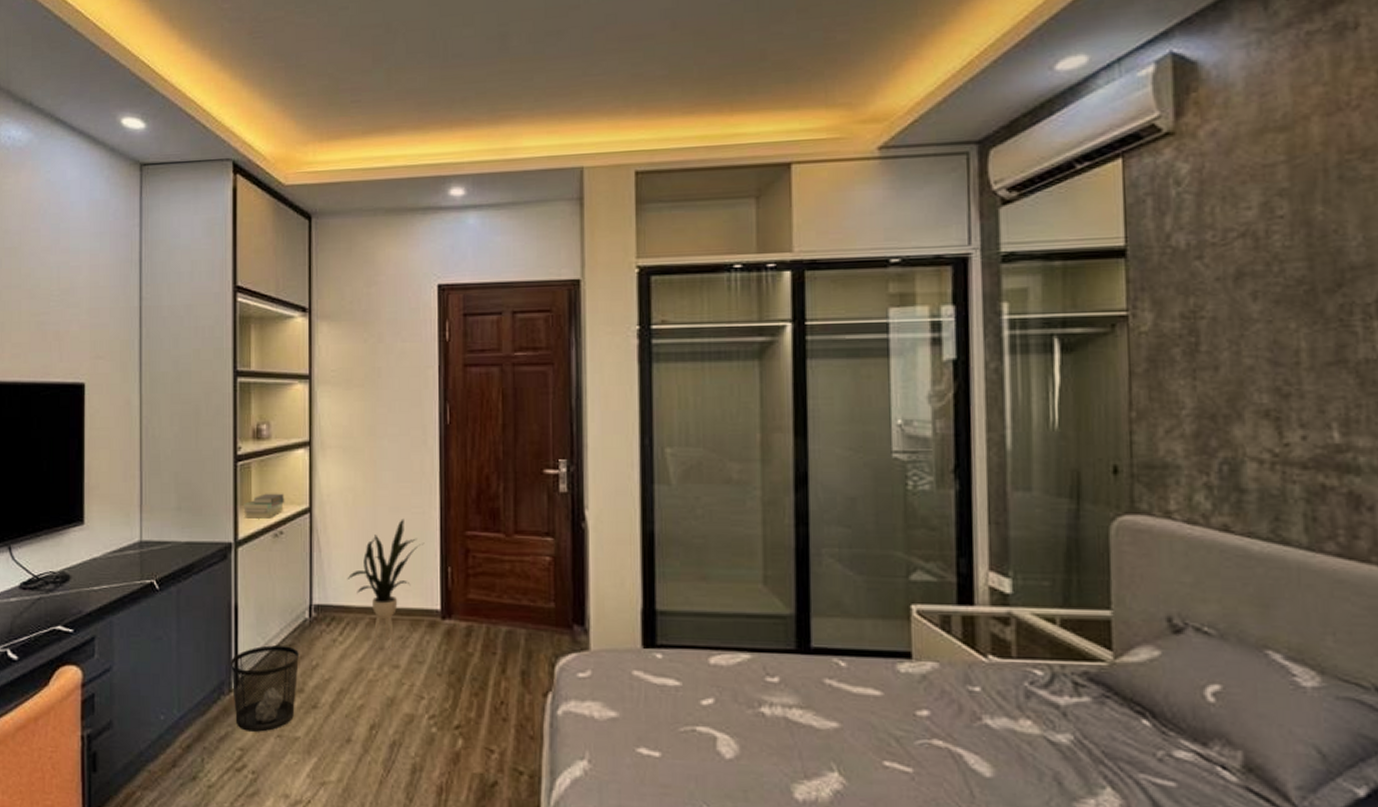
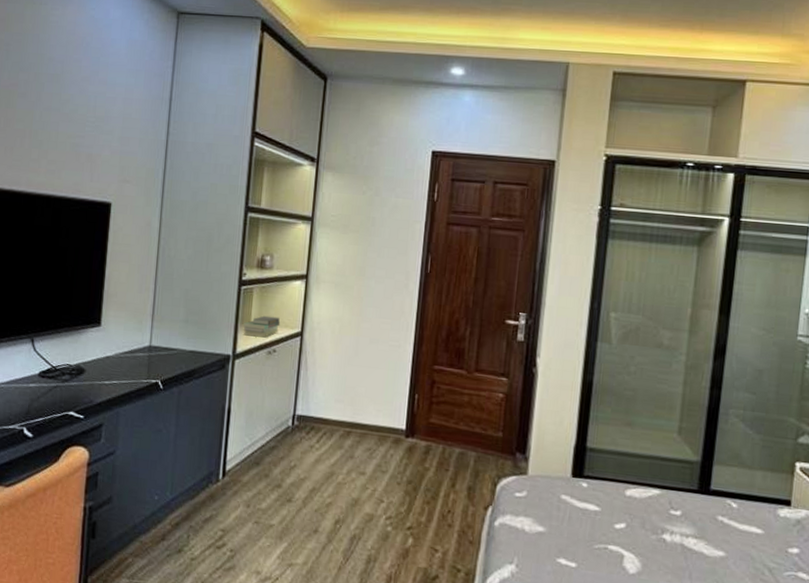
waste bin: present [230,645,300,732] -> none [219,445,281,518]
house plant: present [347,519,425,647] -> none [327,349,398,457]

